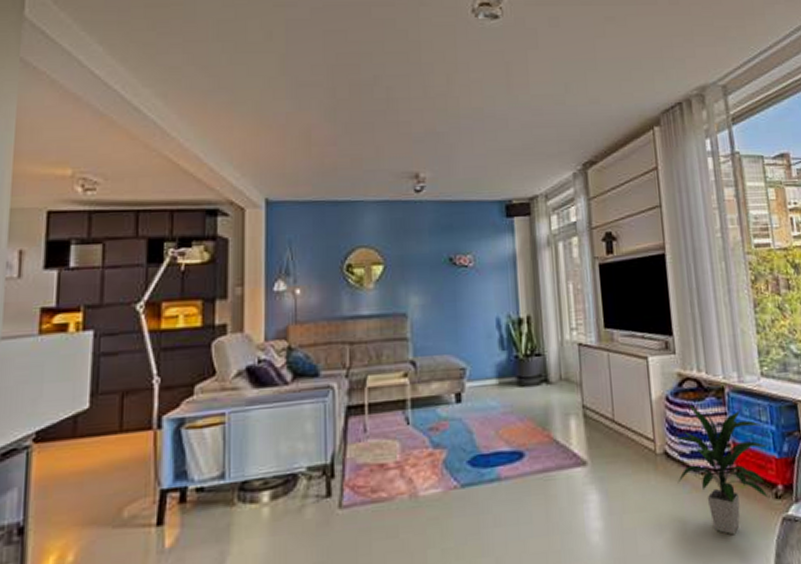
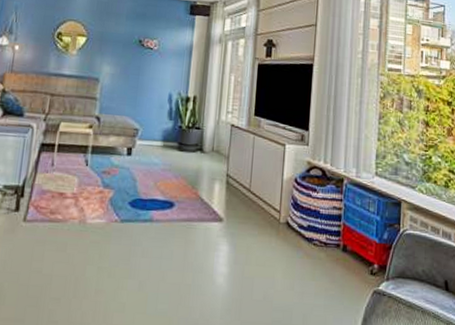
indoor plant: present [673,404,769,536] -> none [293,188,371,298]

